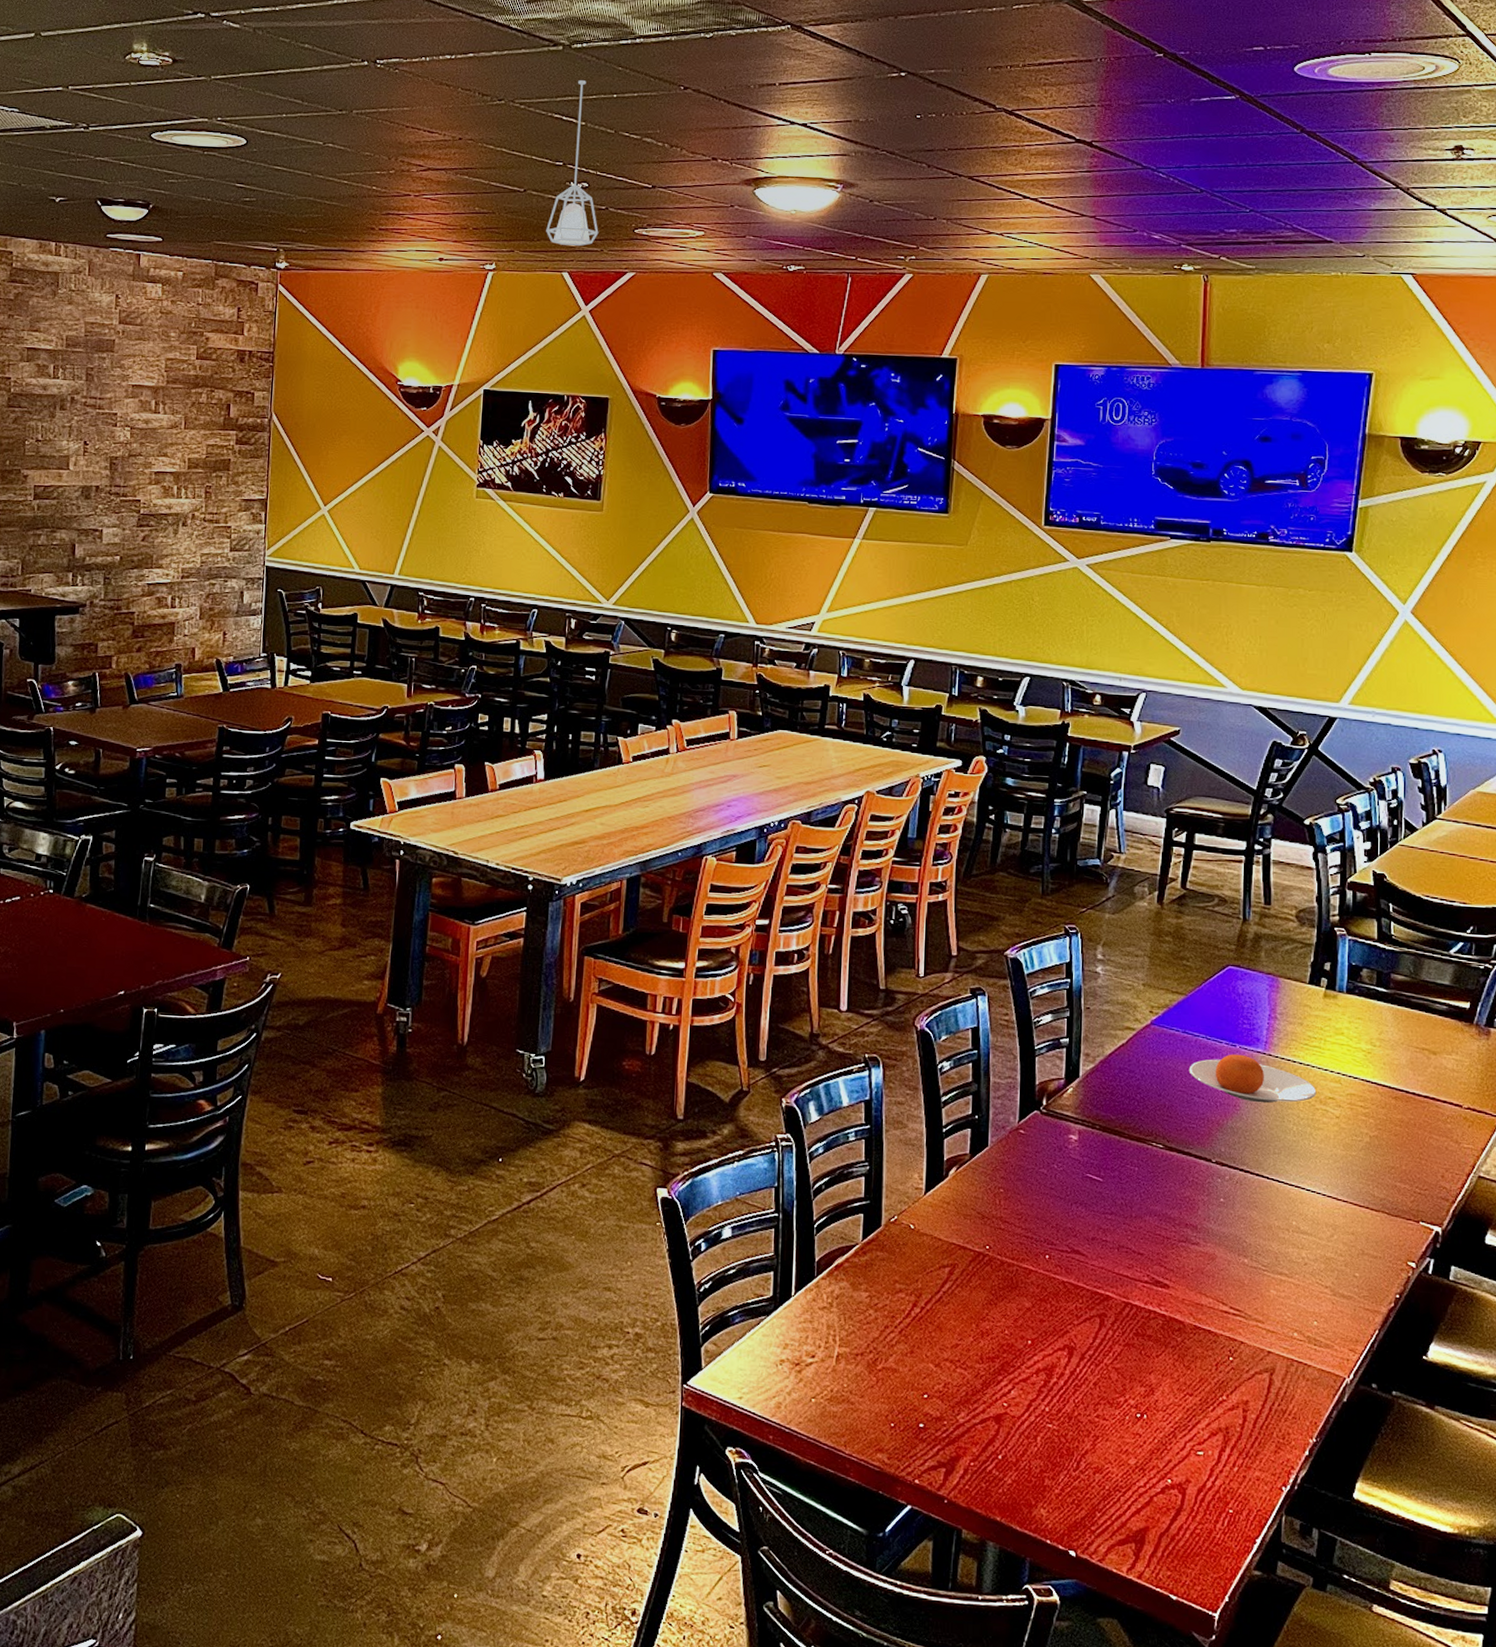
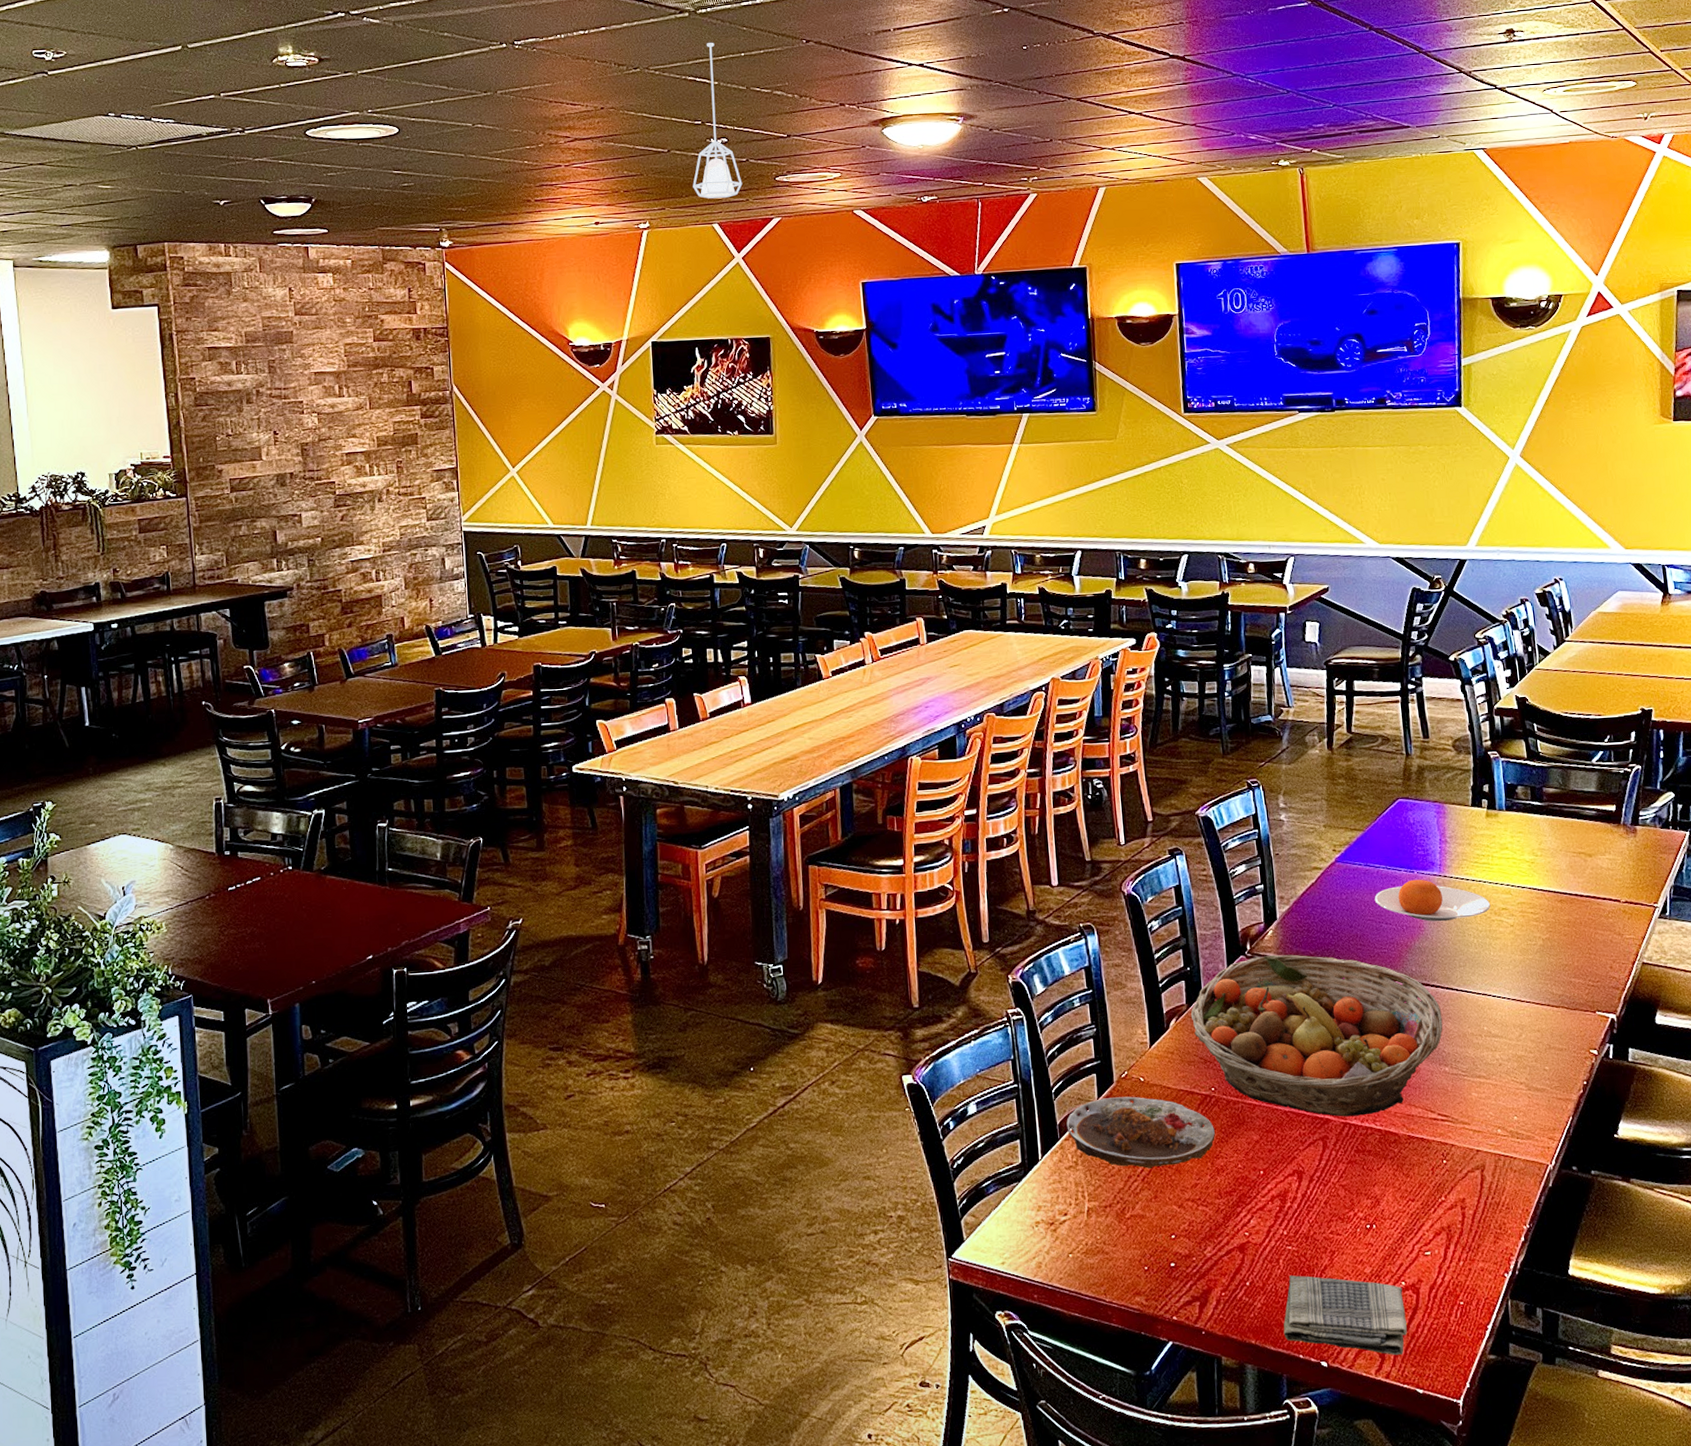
plate: none [825,1240,984,1322] -> present [1066,1096,1215,1169]
fruit basket: none [973,1113,1248,1298] -> present [1190,954,1443,1117]
dish towel: none [1032,1455,1168,1557] -> present [1283,1275,1407,1356]

